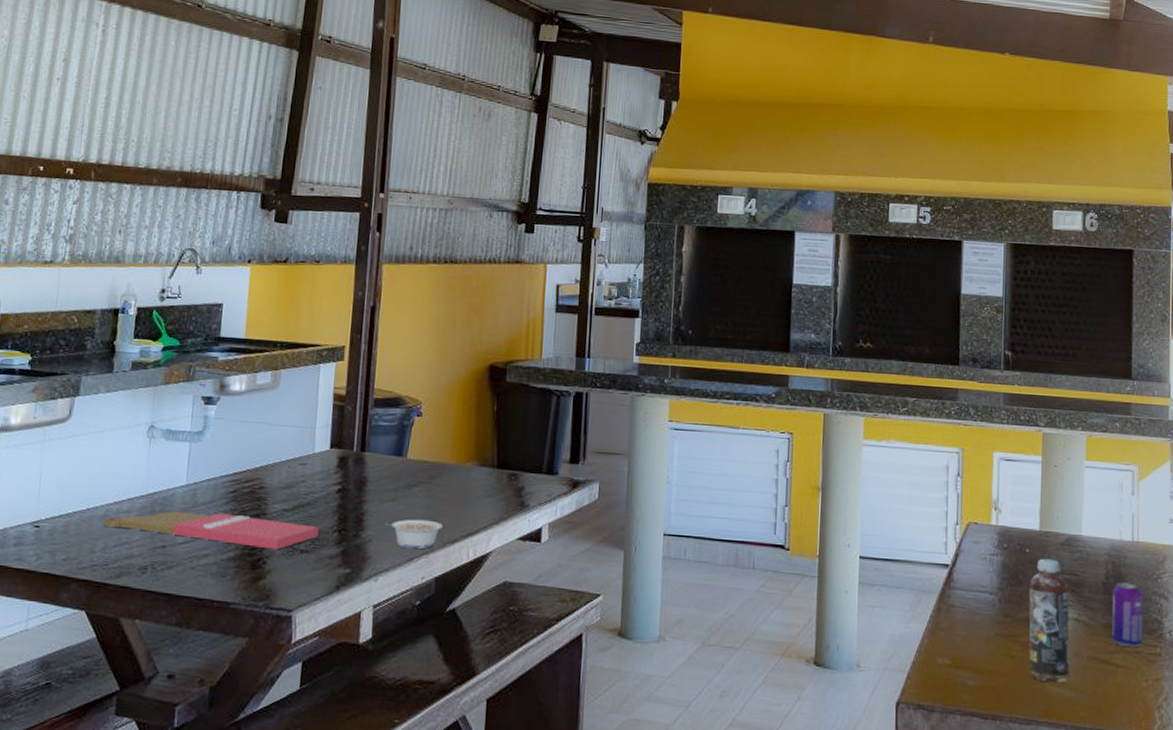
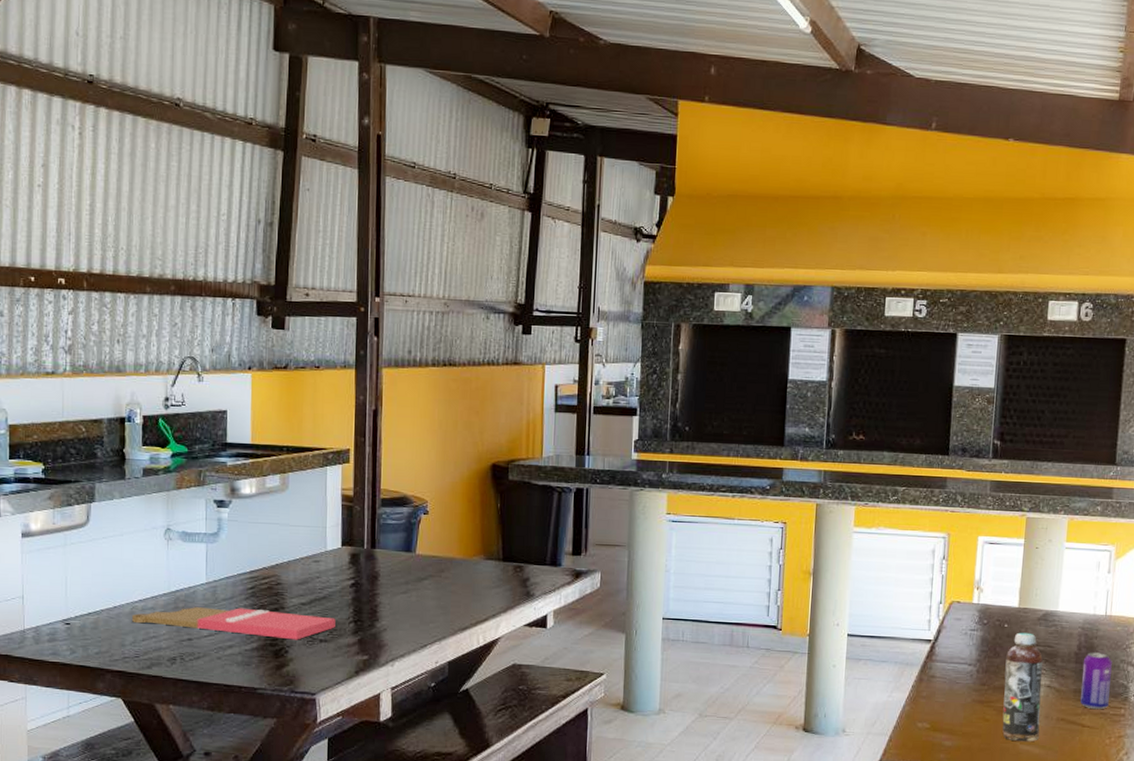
legume: present [385,519,443,550] -> none [398,609,453,637]

